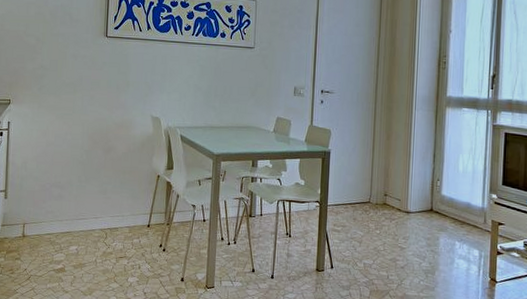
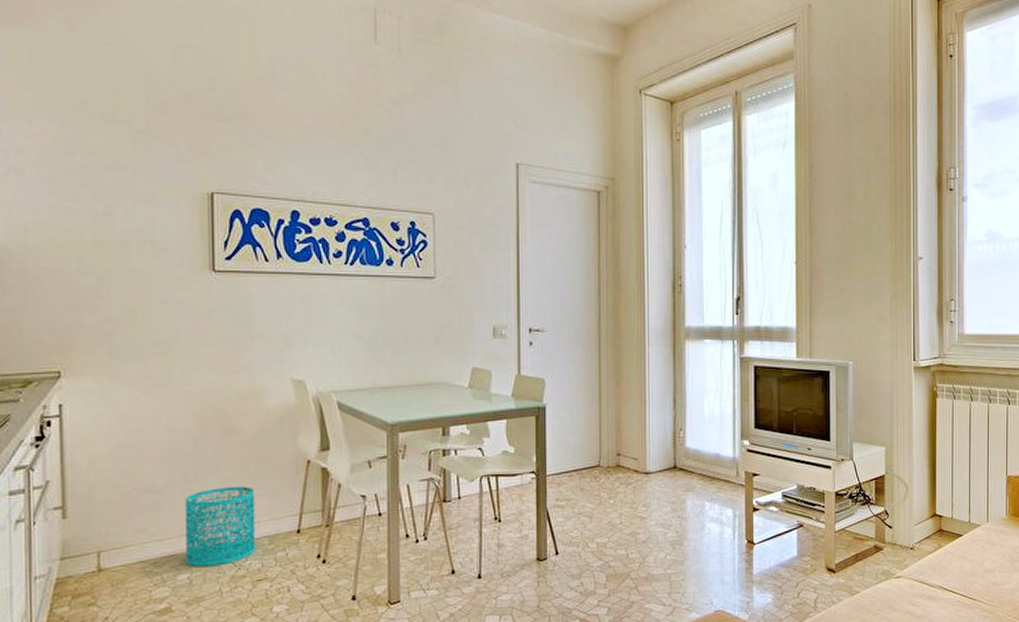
wastebasket: none [75,188,122,243] -> present [185,486,256,567]

